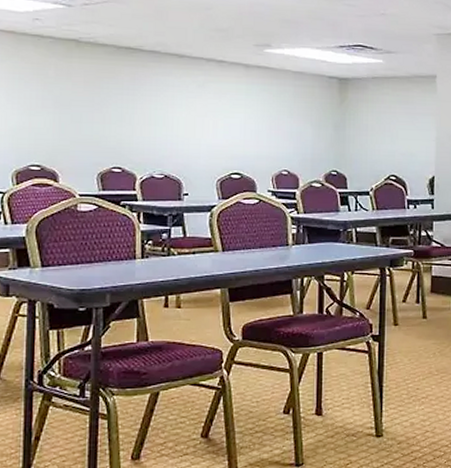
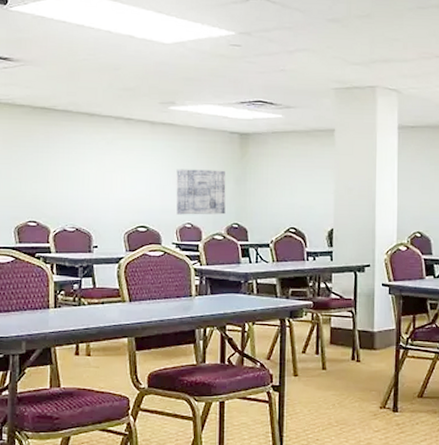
wall art: none [271,114,325,162] -> present [176,169,226,215]

